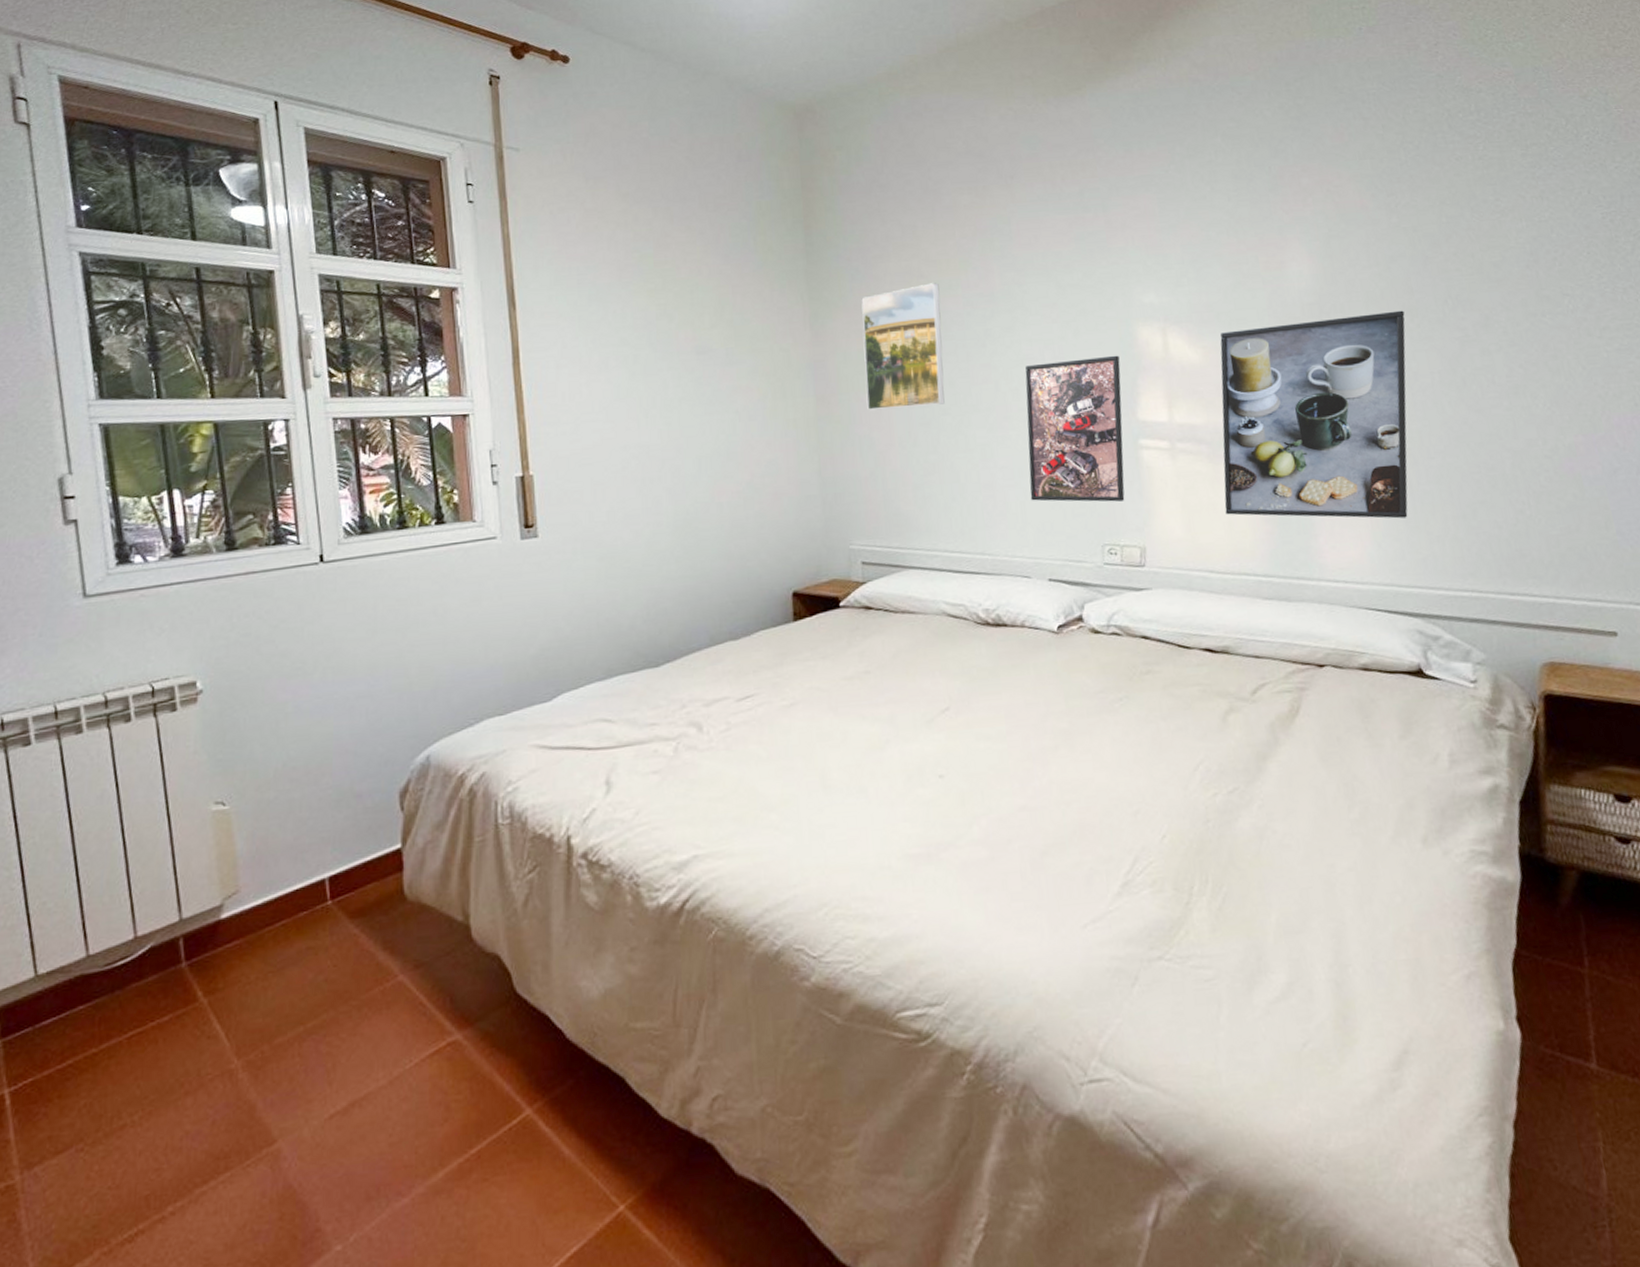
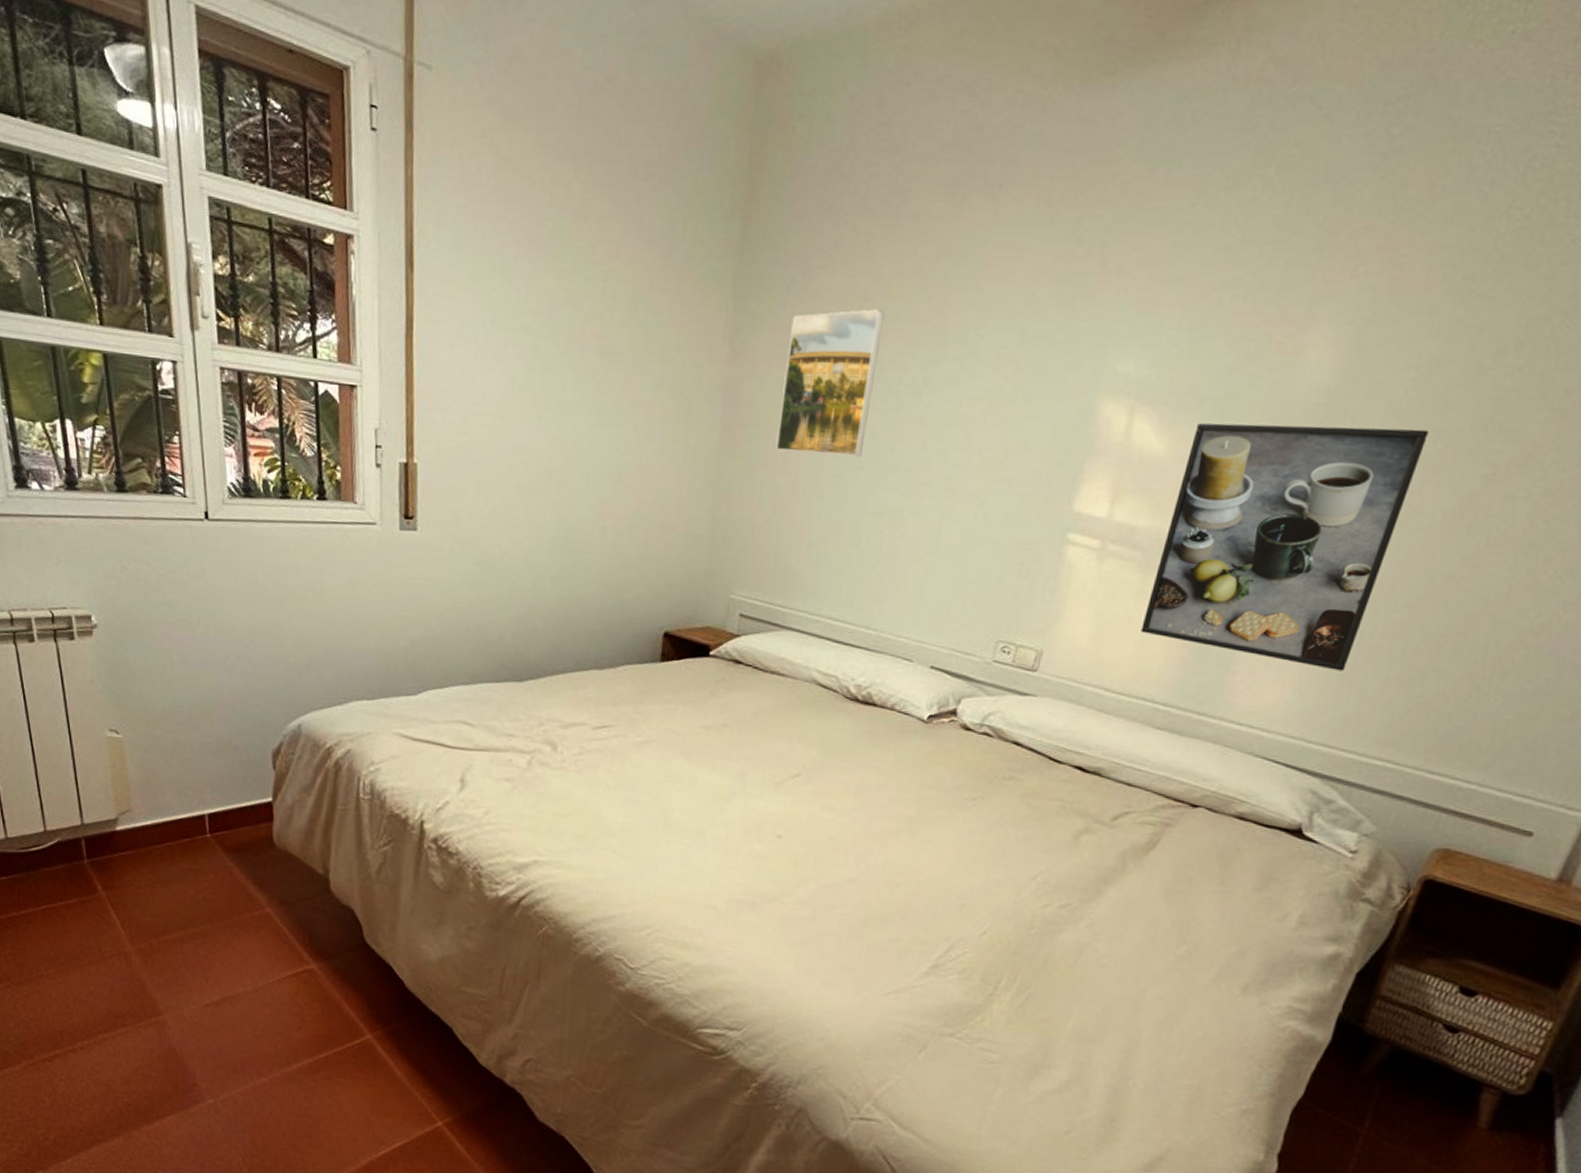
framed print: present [1025,355,1125,502] -> none [931,427,1071,598]

